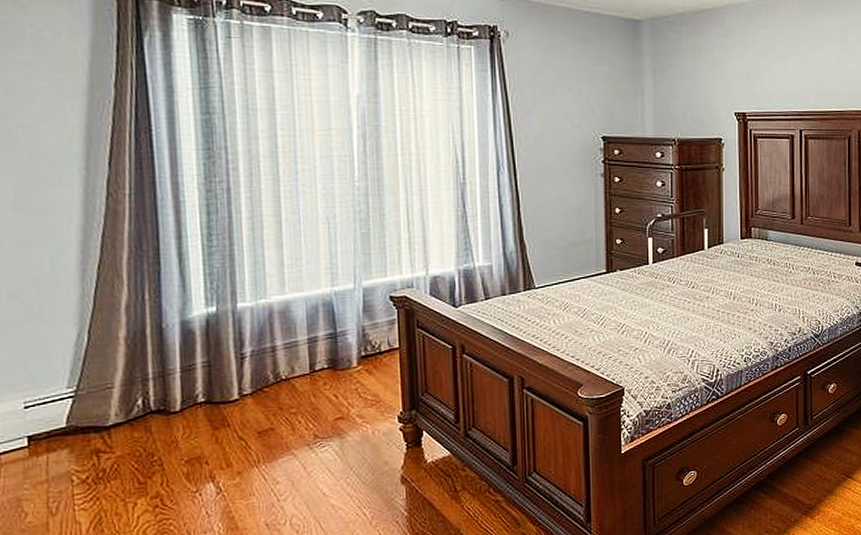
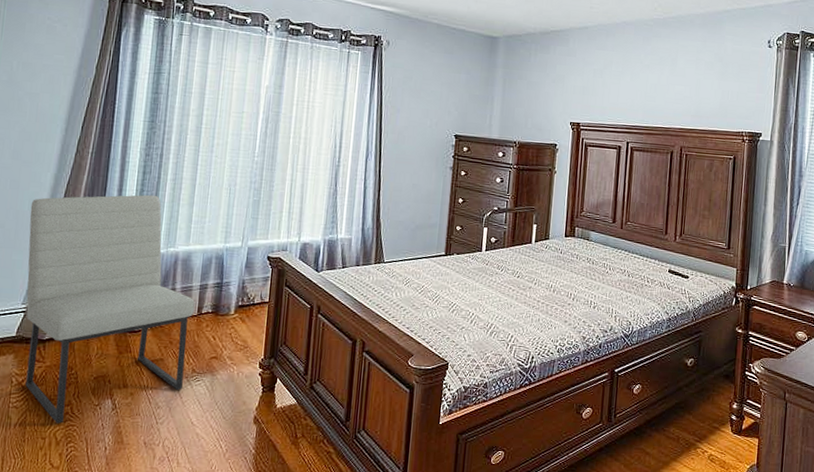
chair: none [54,238,306,520] -> present [25,194,195,424]

